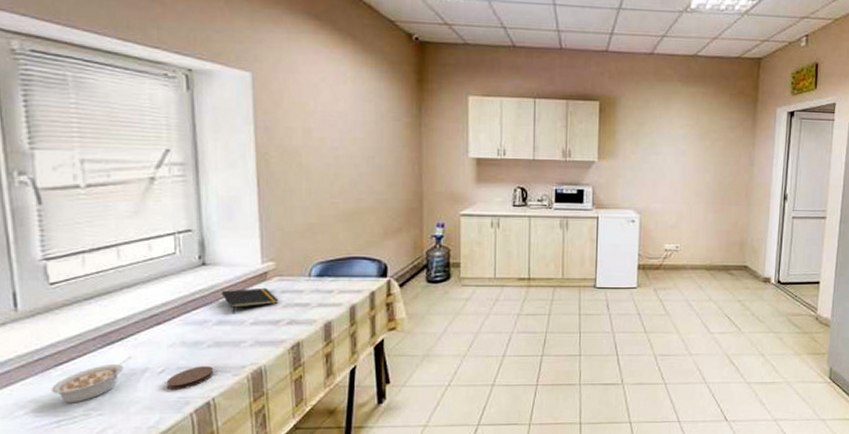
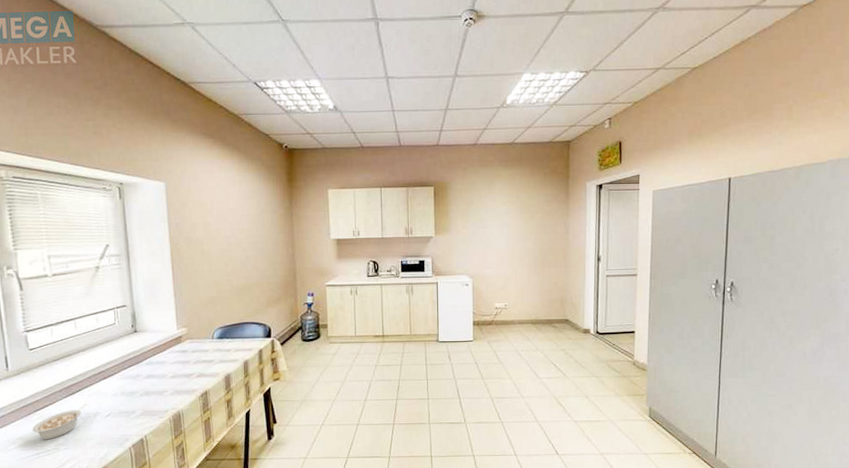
coaster: present [166,366,214,390] -> none [111,411,145,429]
notepad: present [221,287,279,315] -> none [148,348,191,370]

